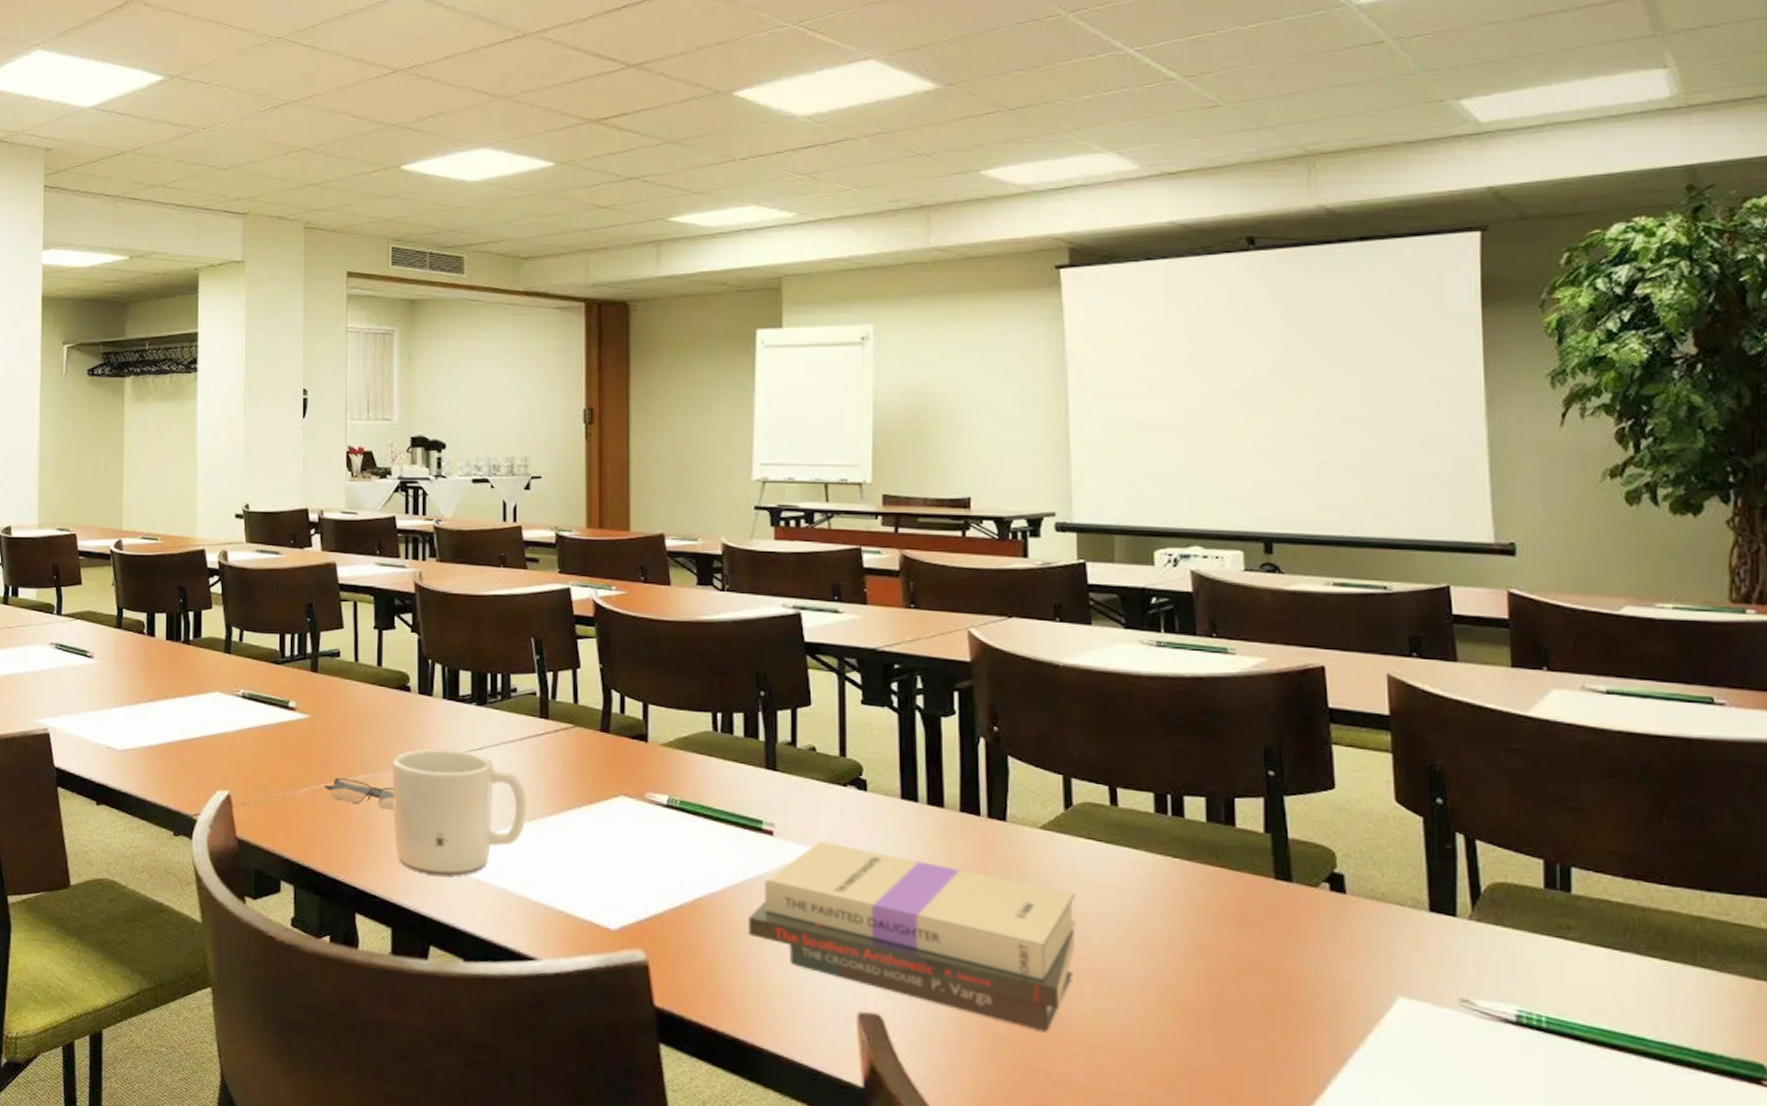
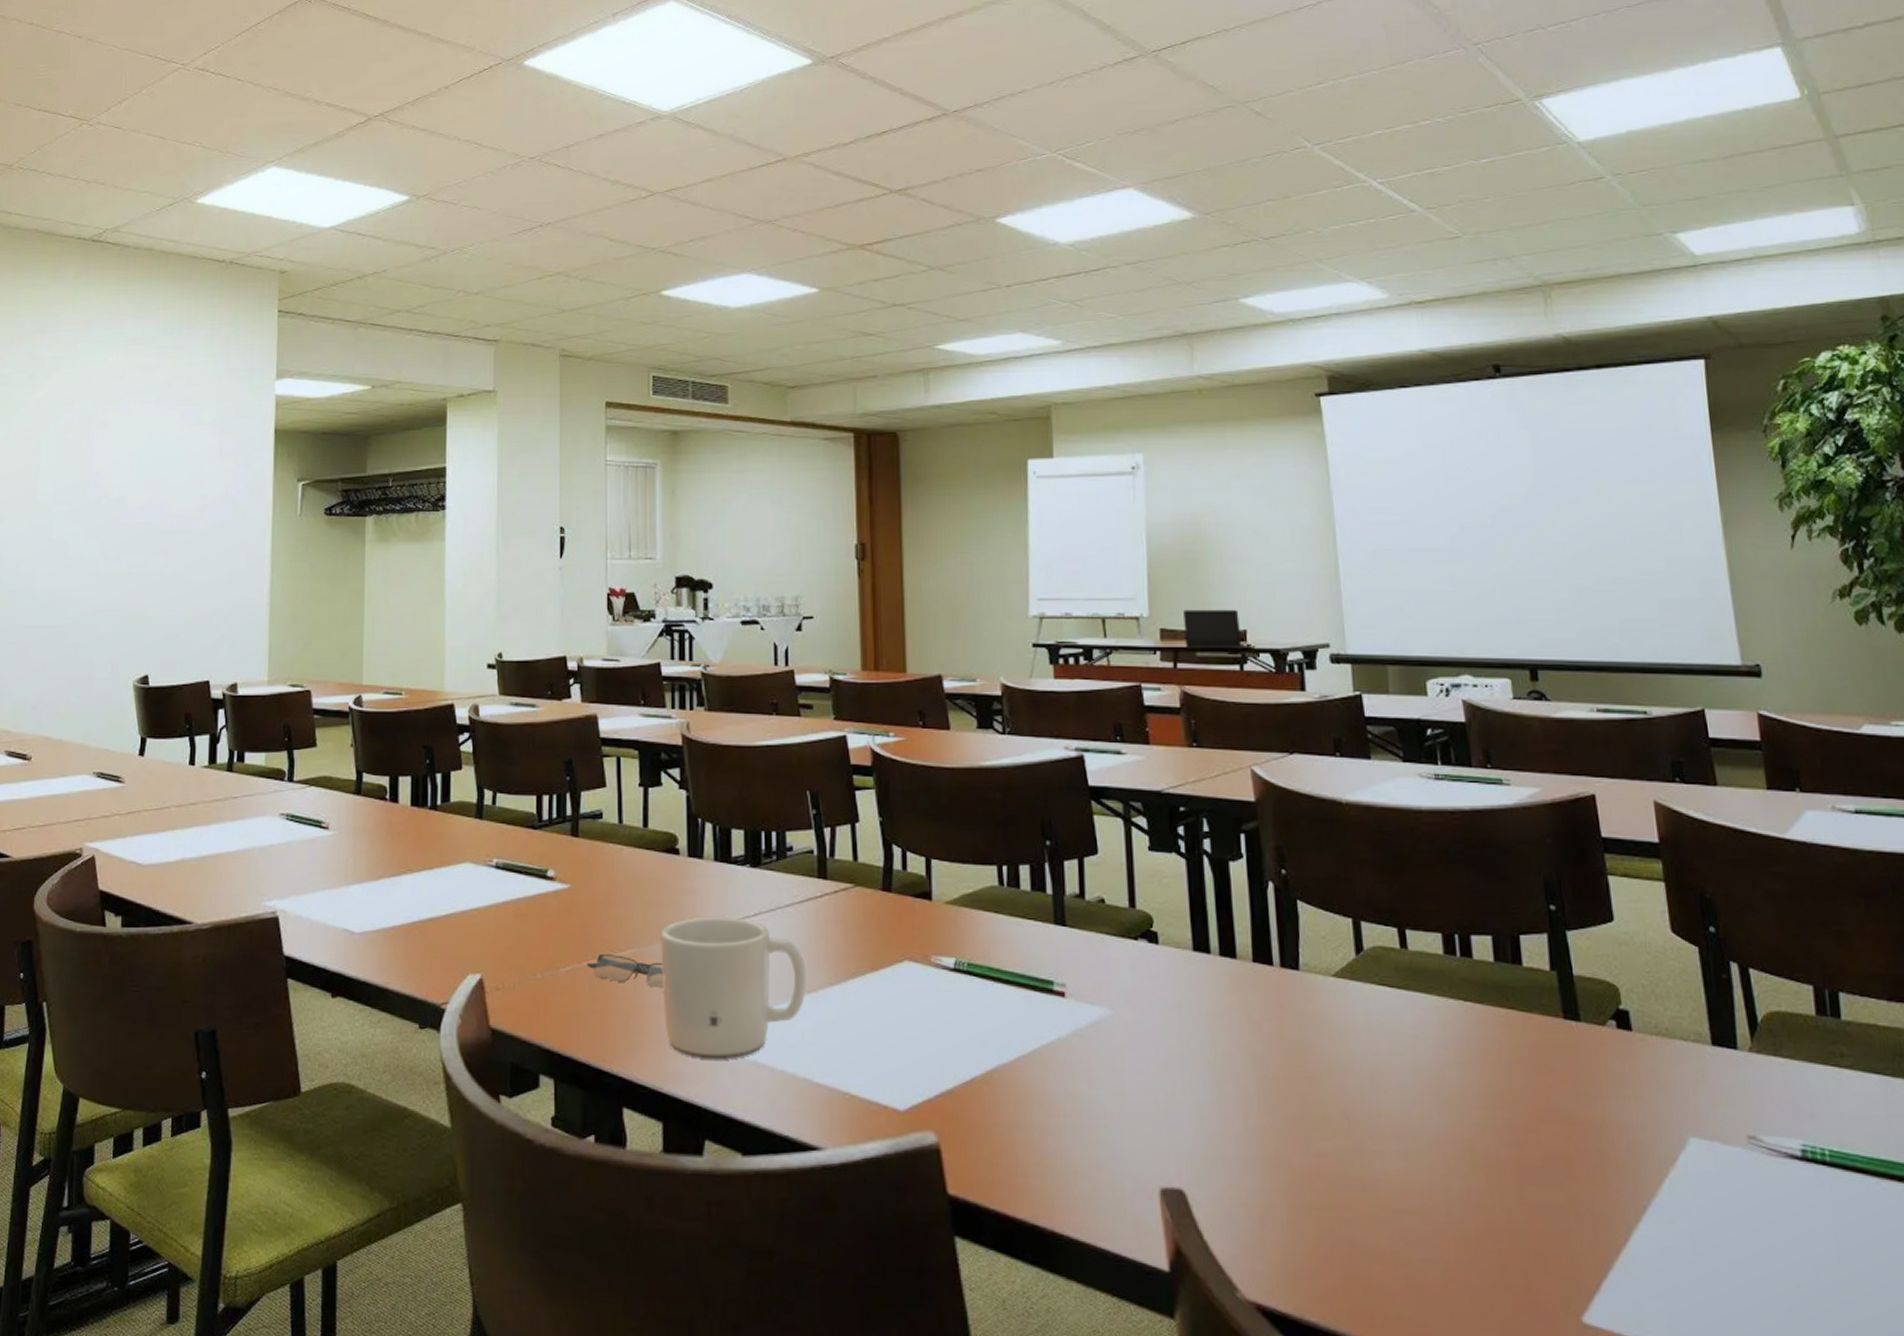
books: present [747,841,1076,1032] -> none [1042,1001,1375,1198]
laptop: none [907,477,978,517] -> present [1183,609,1255,650]

